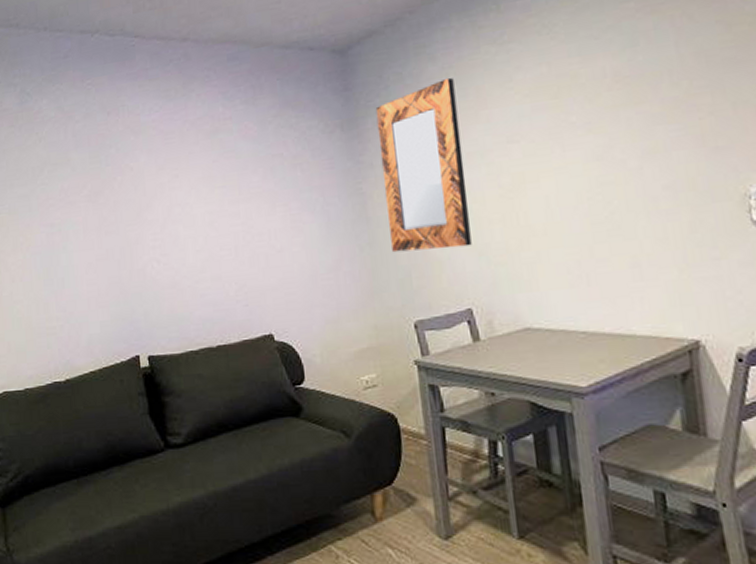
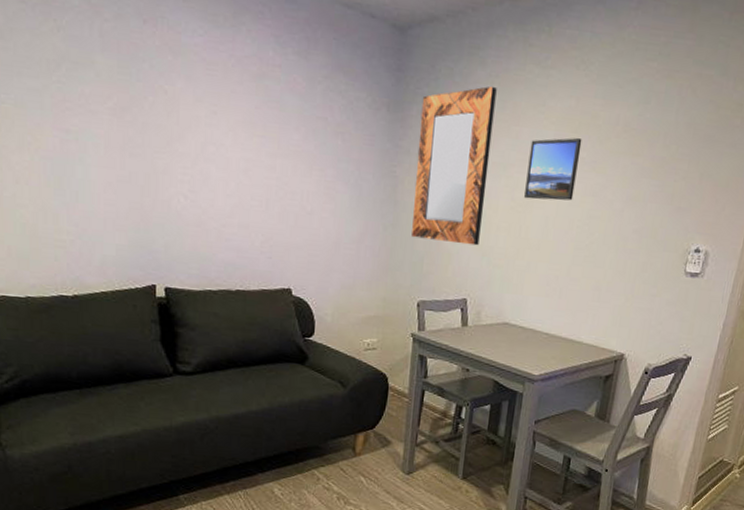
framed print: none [505,102,574,182] -> present [524,137,582,201]

